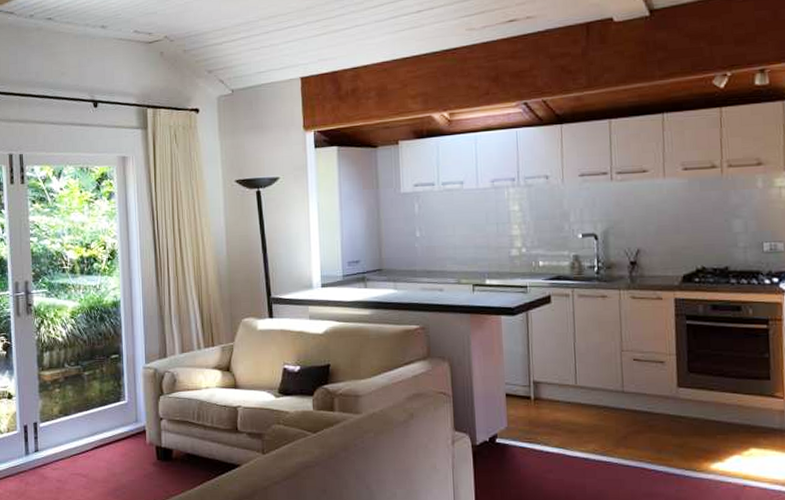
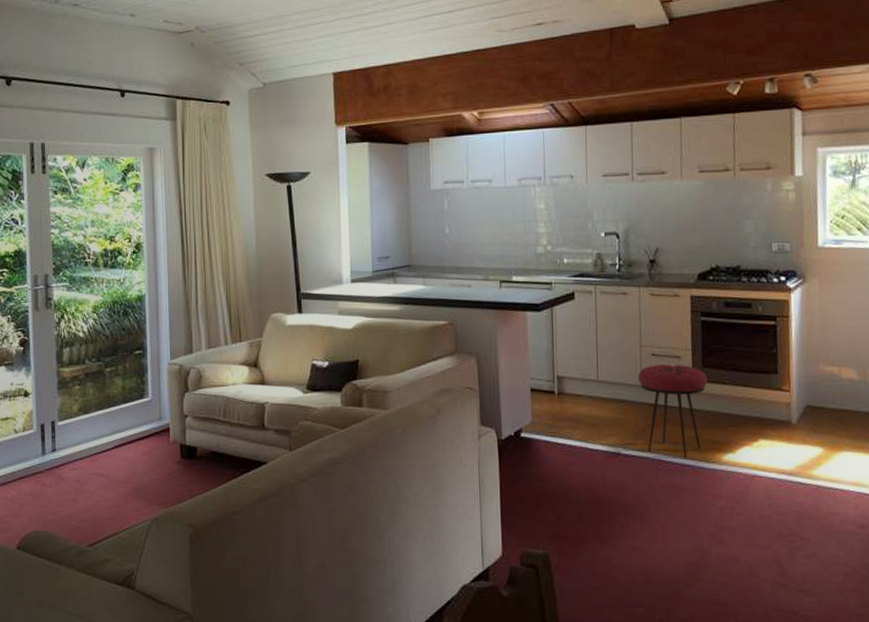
stool: none [618,369,694,467] -> present [637,364,708,458]

